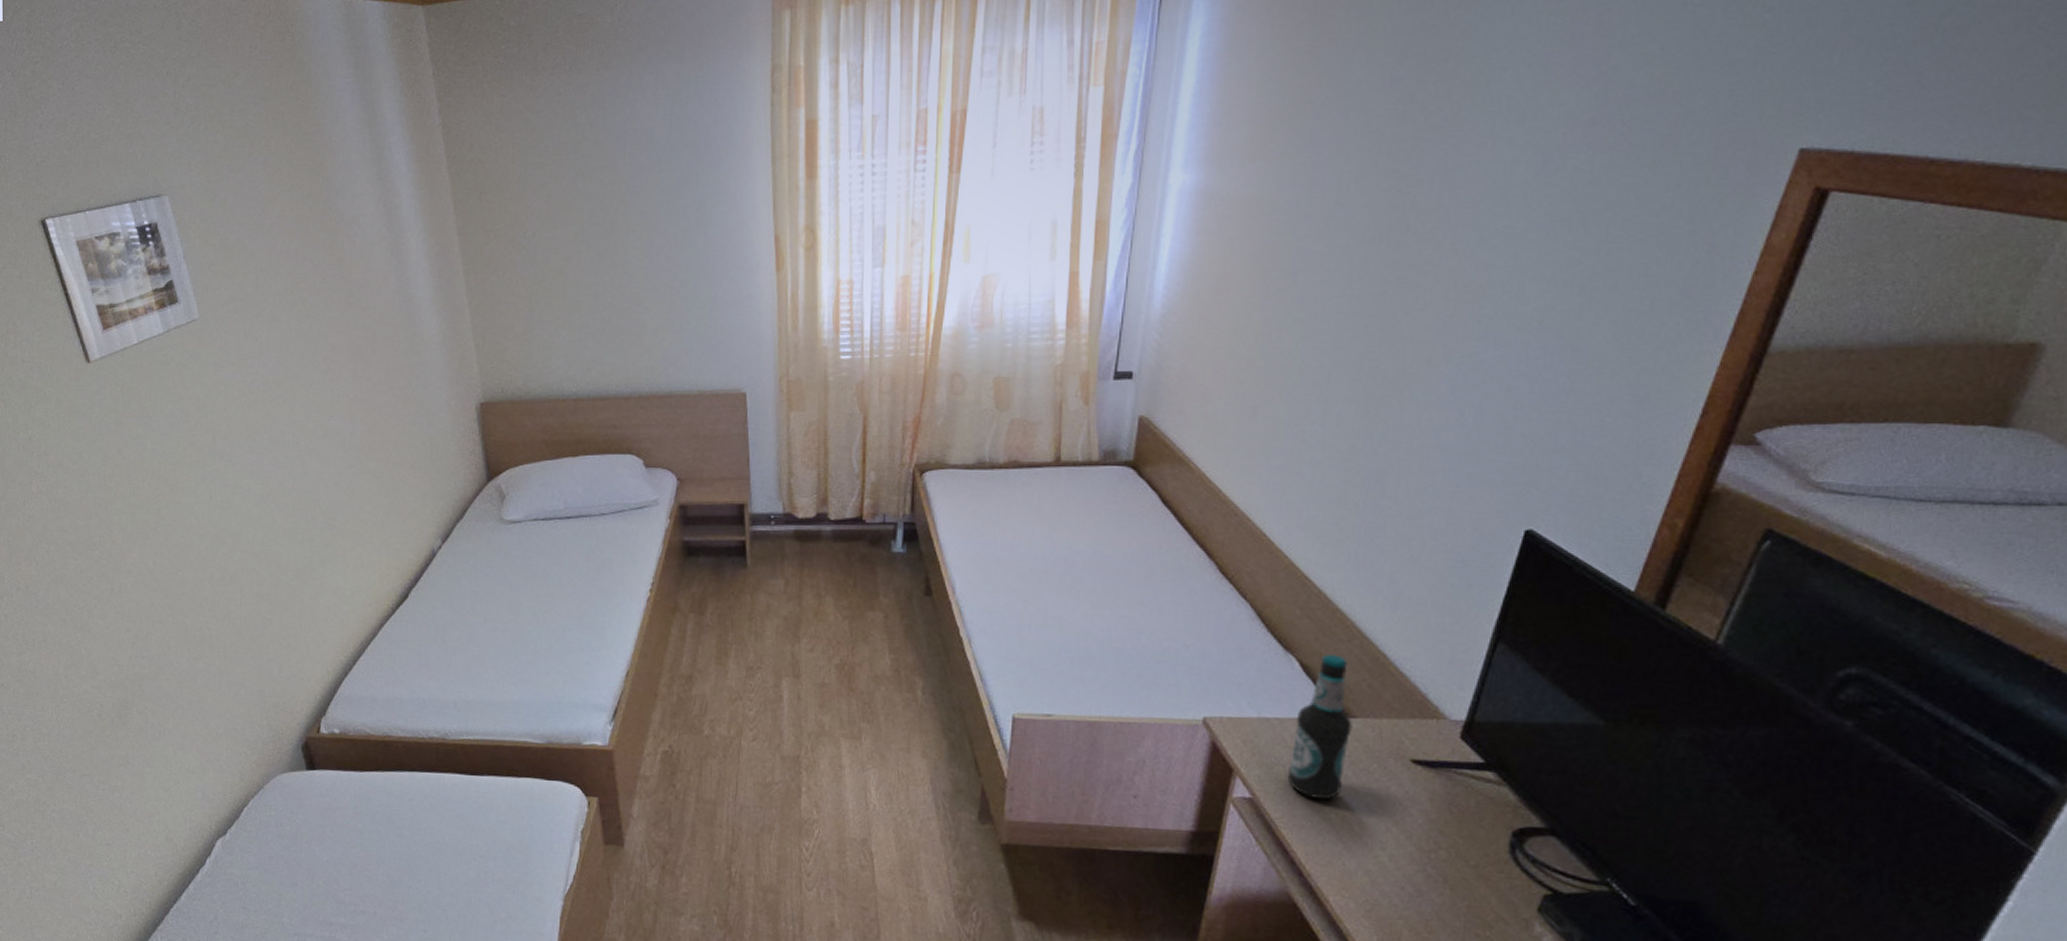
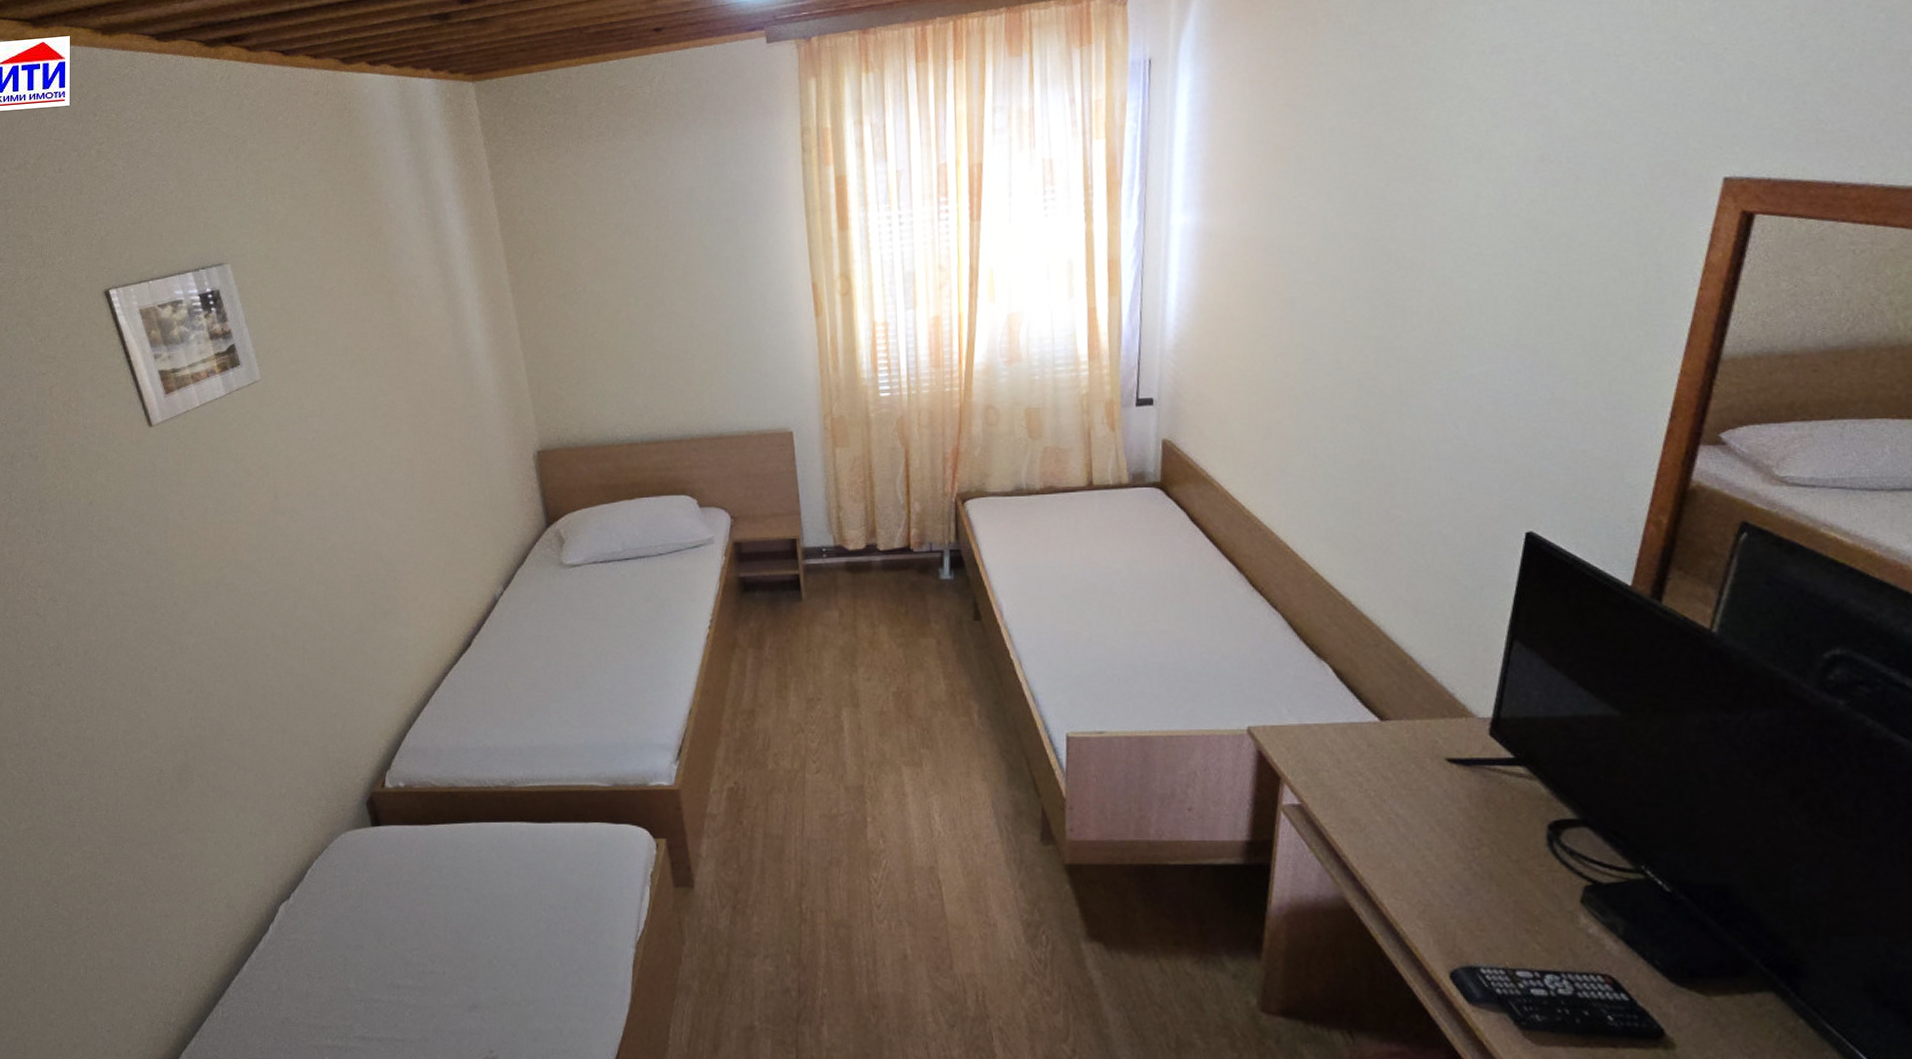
bottle: present [1287,654,1352,800] -> none [1331,659,1388,803]

